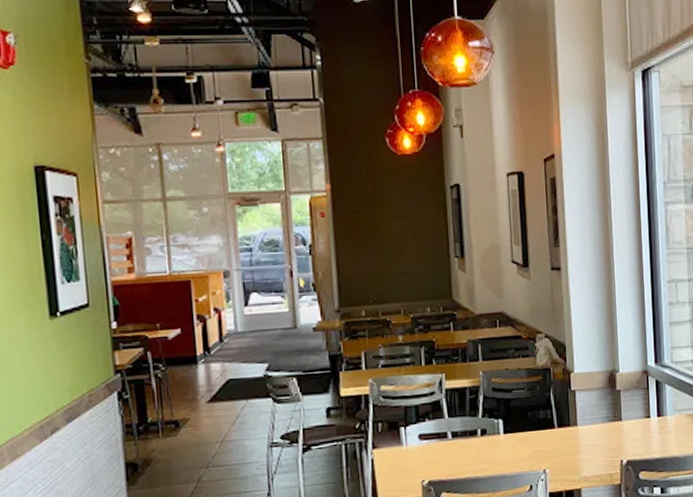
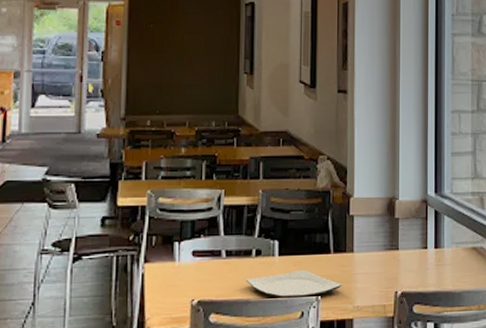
plate: none [474,445,568,475] -> present [246,269,342,299]

